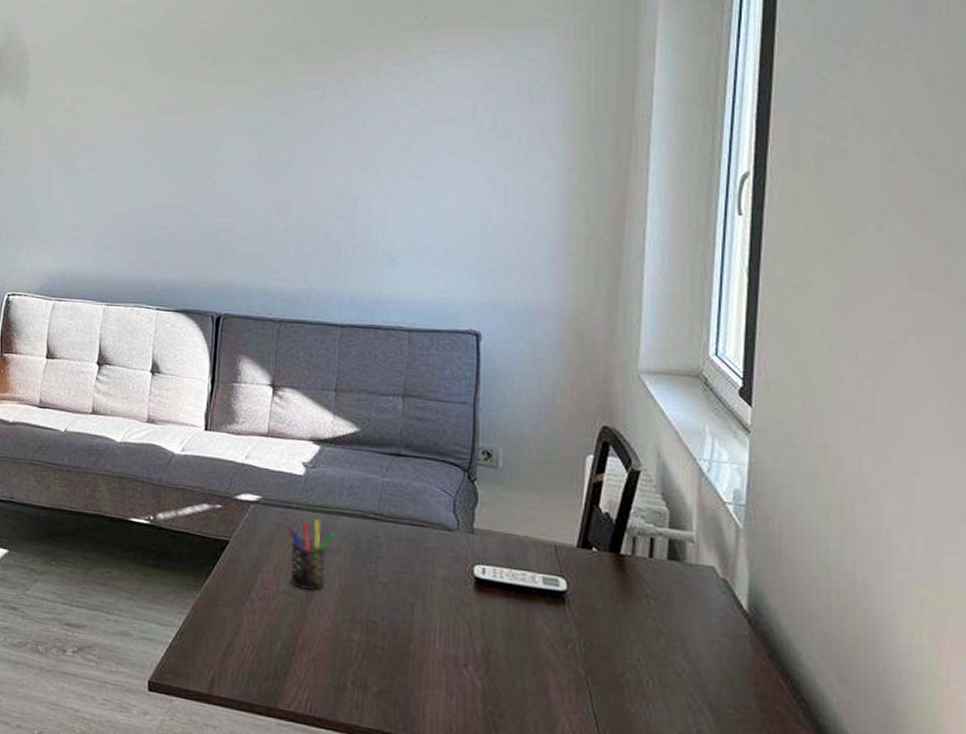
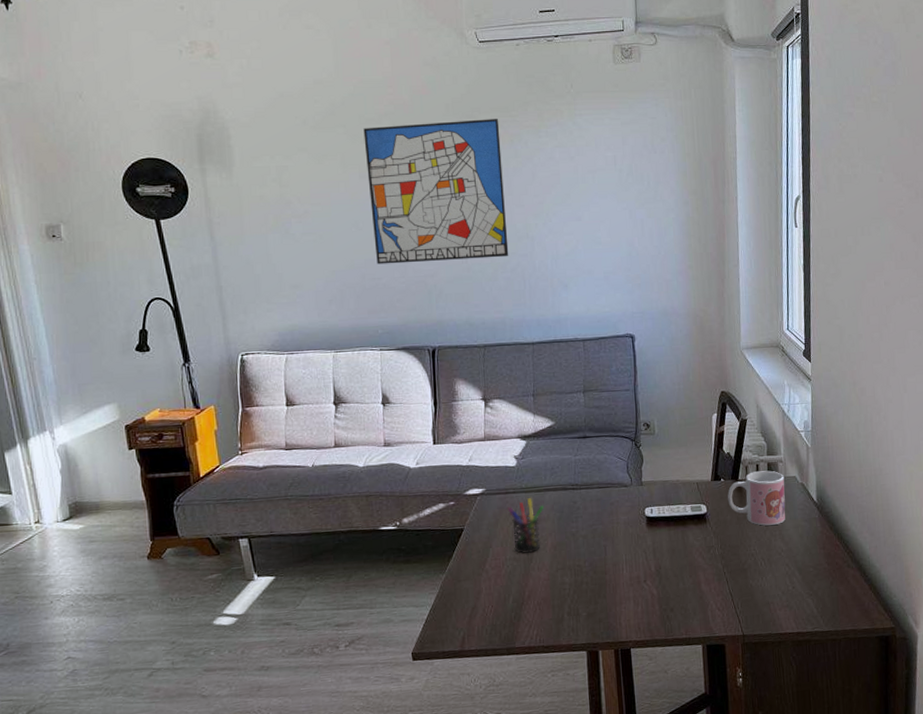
wall art: none [165,53,328,217] -> present [363,119,509,265]
mug: none [601,547,696,632] -> present [728,470,786,526]

